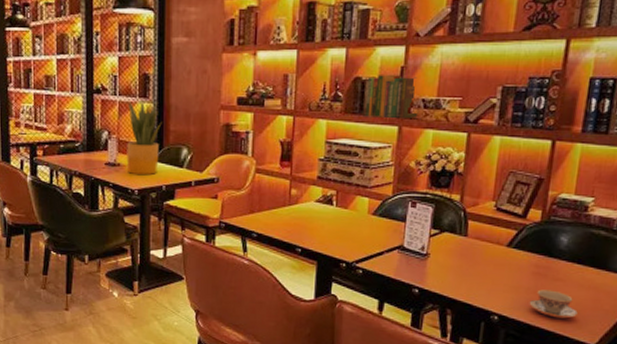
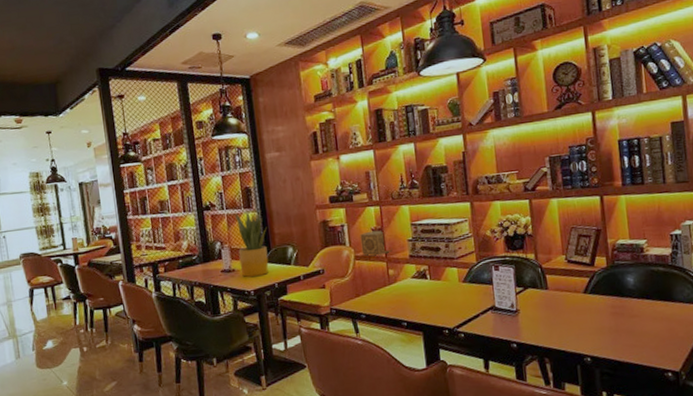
decorative box: none [264,143,300,172] -> present [360,230,393,256]
books: present [363,75,419,119] -> none [435,159,485,198]
teacup: present [529,289,578,319] -> none [614,326,658,352]

